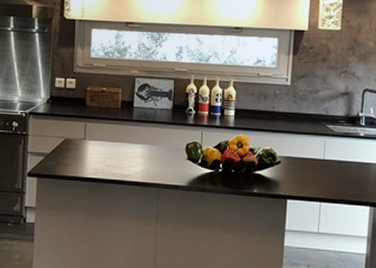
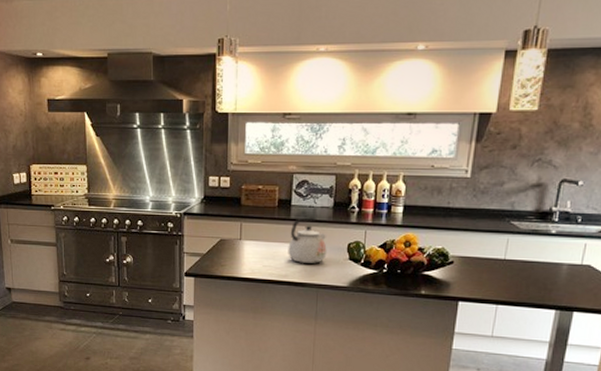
kettle: none [130,118,167,163] -> present [288,217,327,263]

